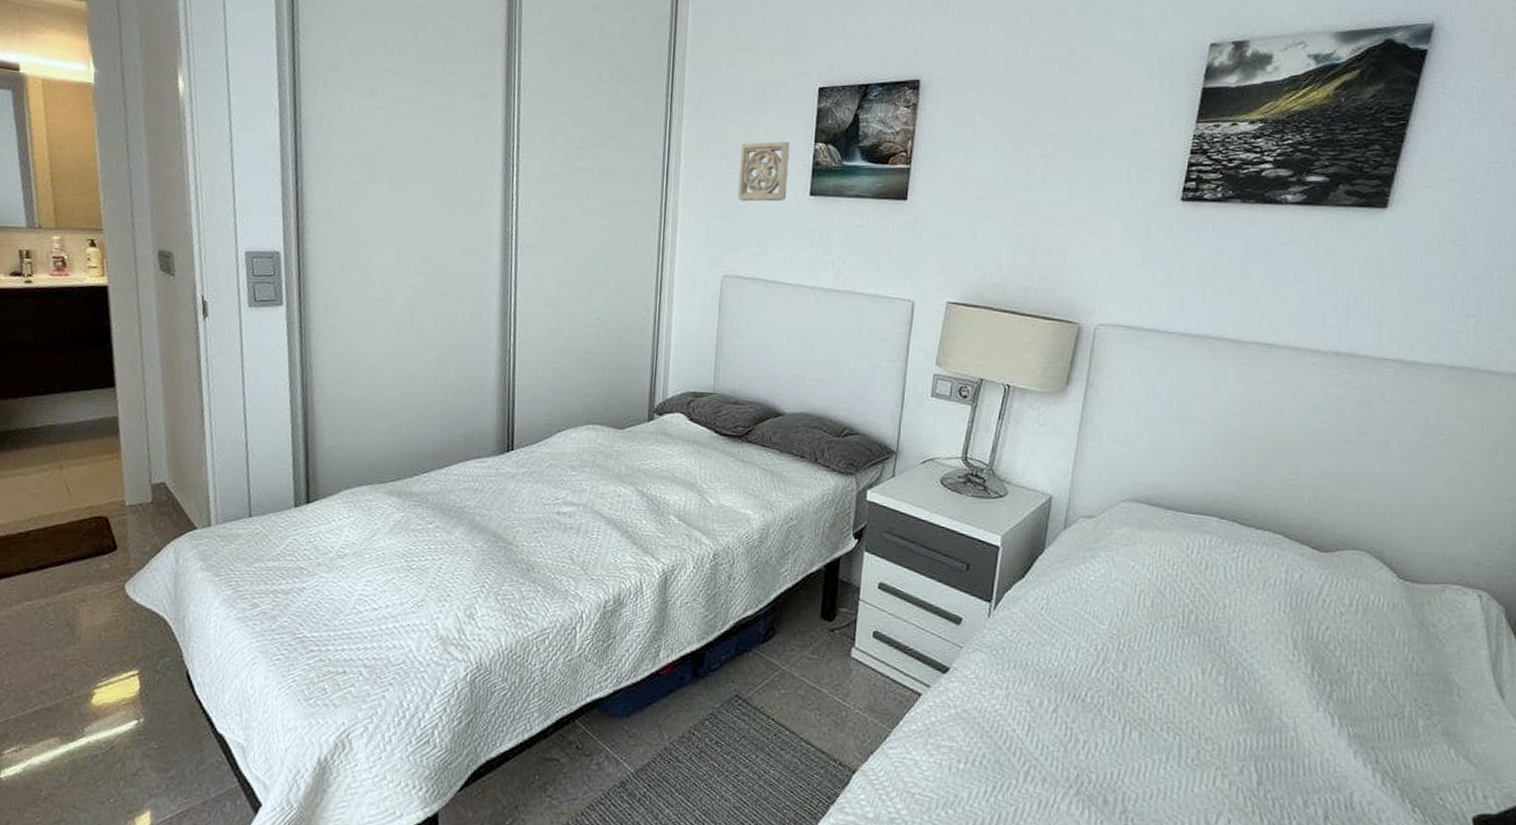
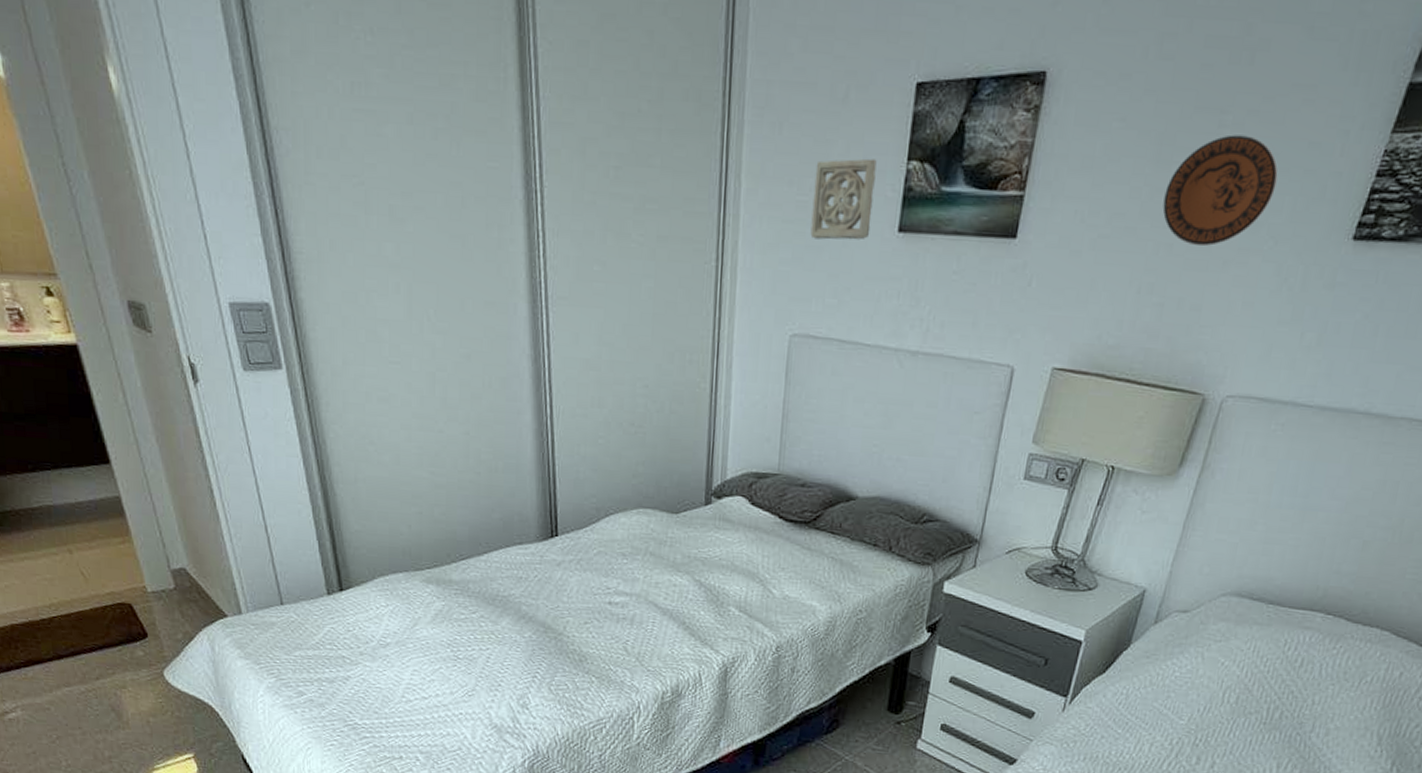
decorative plate: none [1023,124,1112,206] -> present [1162,134,1278,247]

